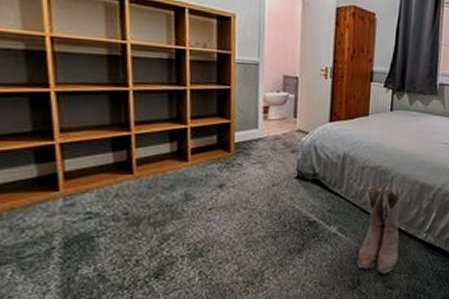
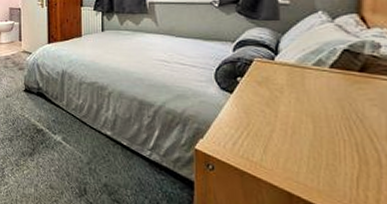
boots: present [356,186,404,274] -> none [81,100,122,187]

